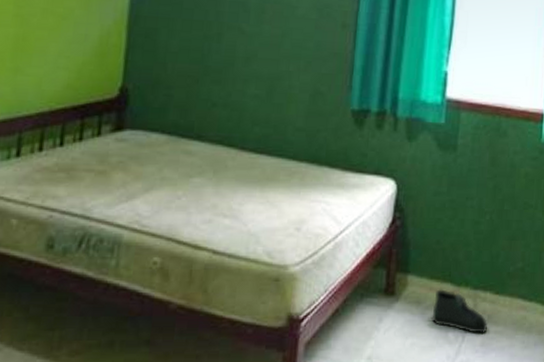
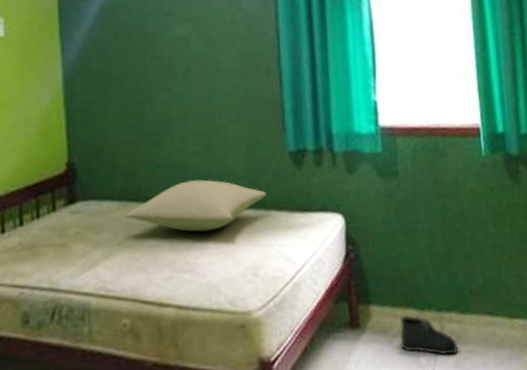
pillow: none [173,124,323,179] -> present [125,179,267,232]

